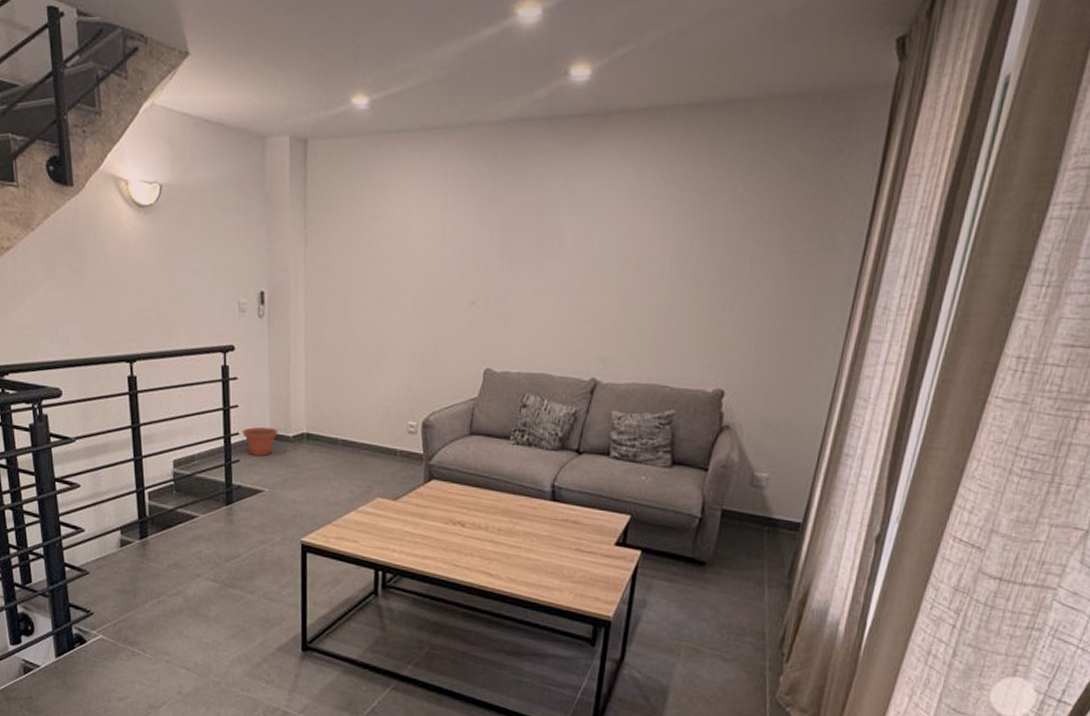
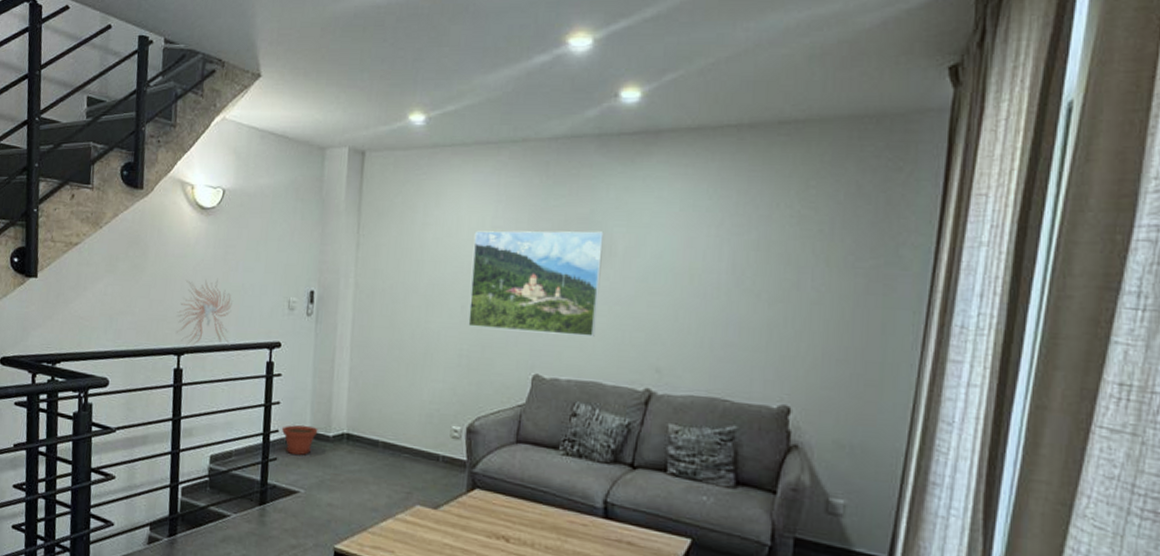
wall sculpture: none [124,282,183,352] -> present [175,279,233,346]
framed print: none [420,221,553,329] -> present [468,230,604,337]

